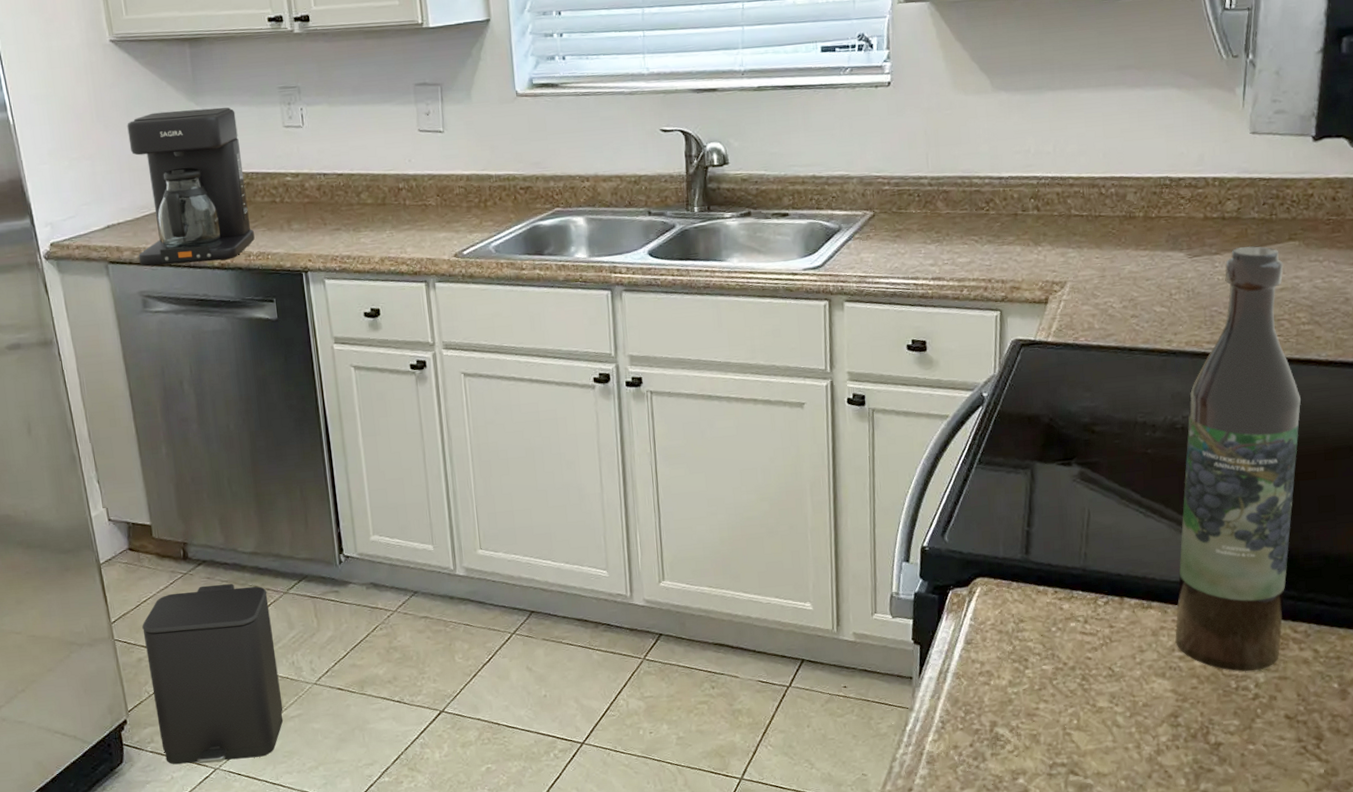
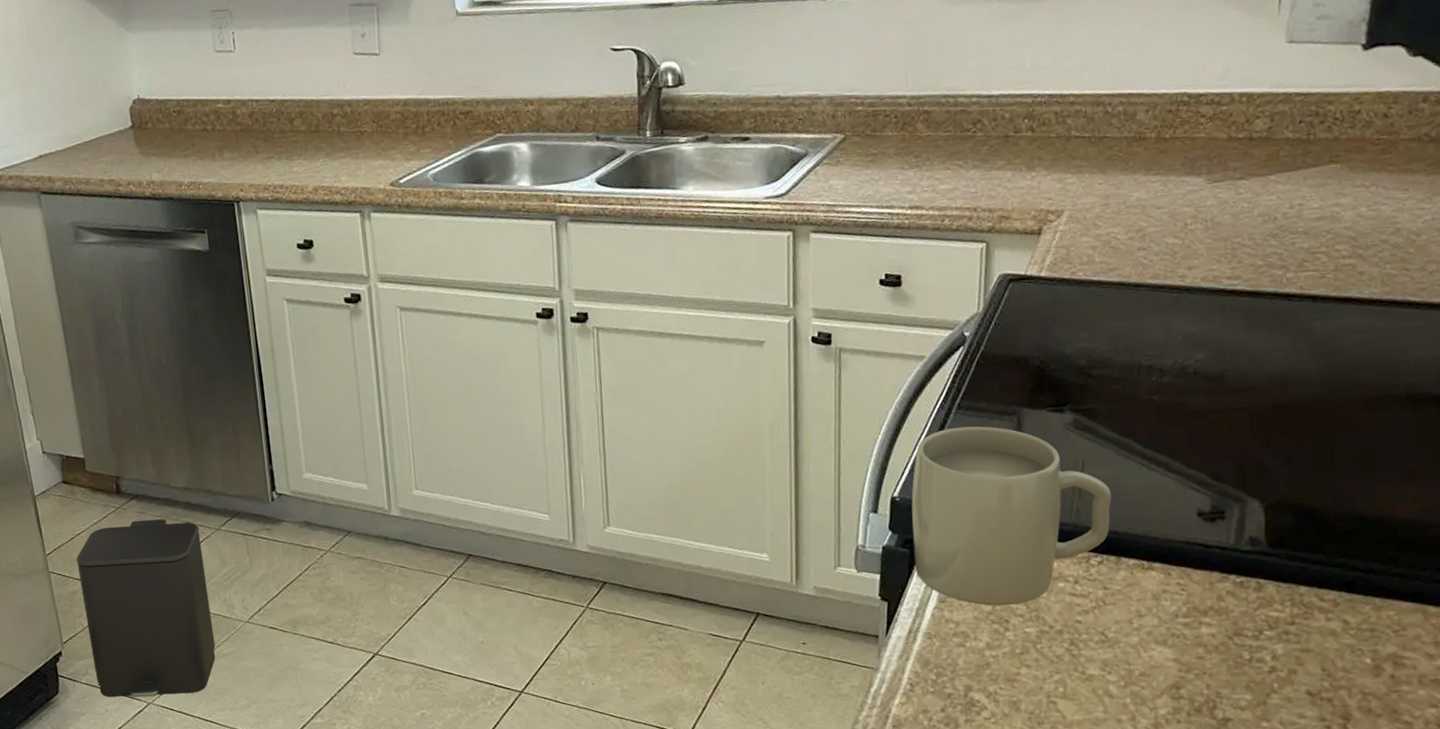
coffee maker: present [127,107,255,267] -> none [58,32,186,197]
mug: none [939,479,1115,646] -> present [911,426,1112,606]
wine bottle: present [1175,245,1302,672] -> none [1179,169,1338,642]

